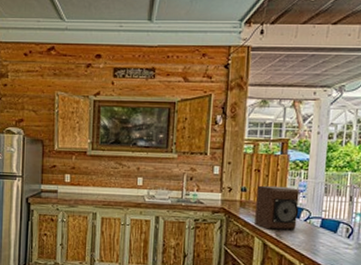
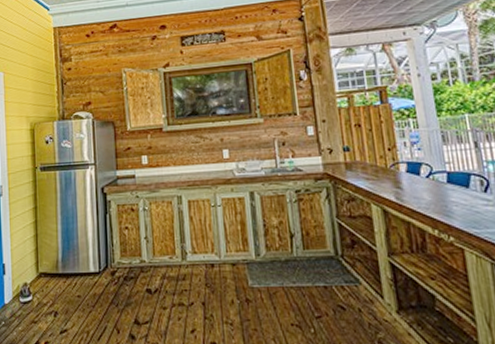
speaker: present [255,185,300,231] -> none [362,139,419,193]

